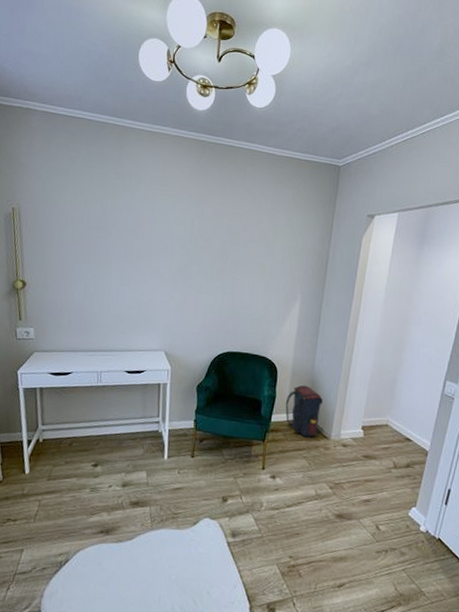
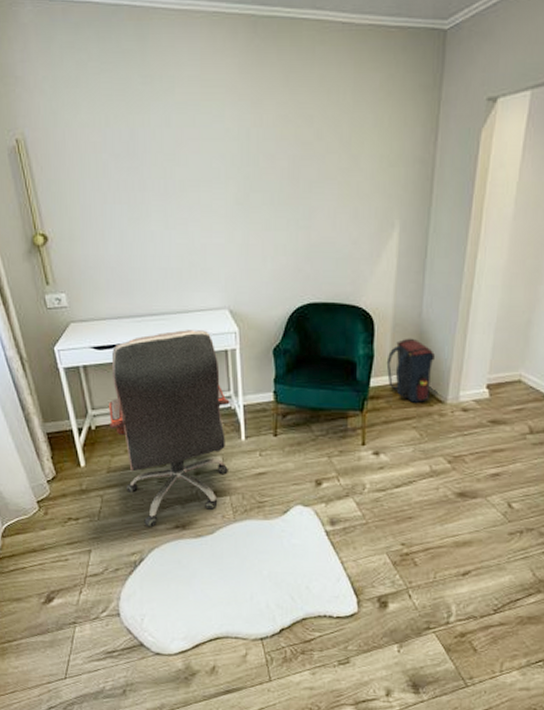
office chair: none [55,365,158,532] -> present [109,330,230,528]

